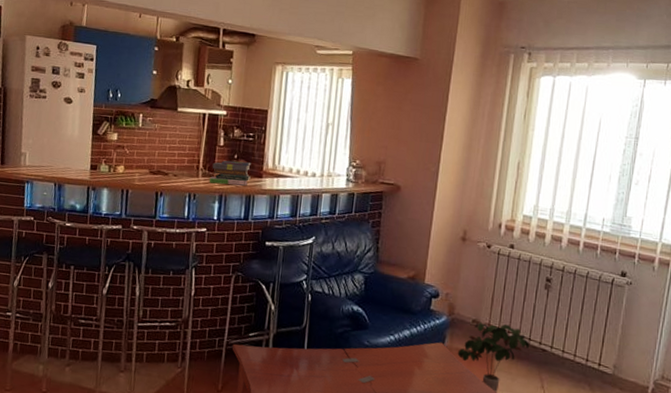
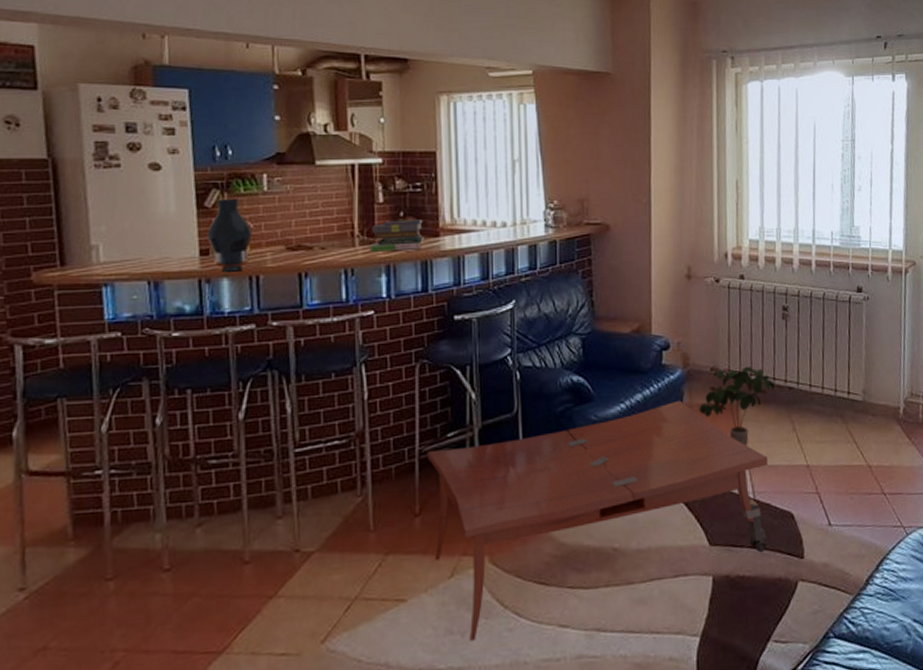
vase: none [96,129,128,185] -> present [207,199,252,272]

